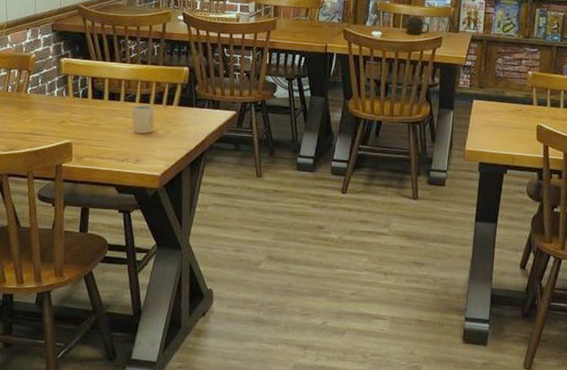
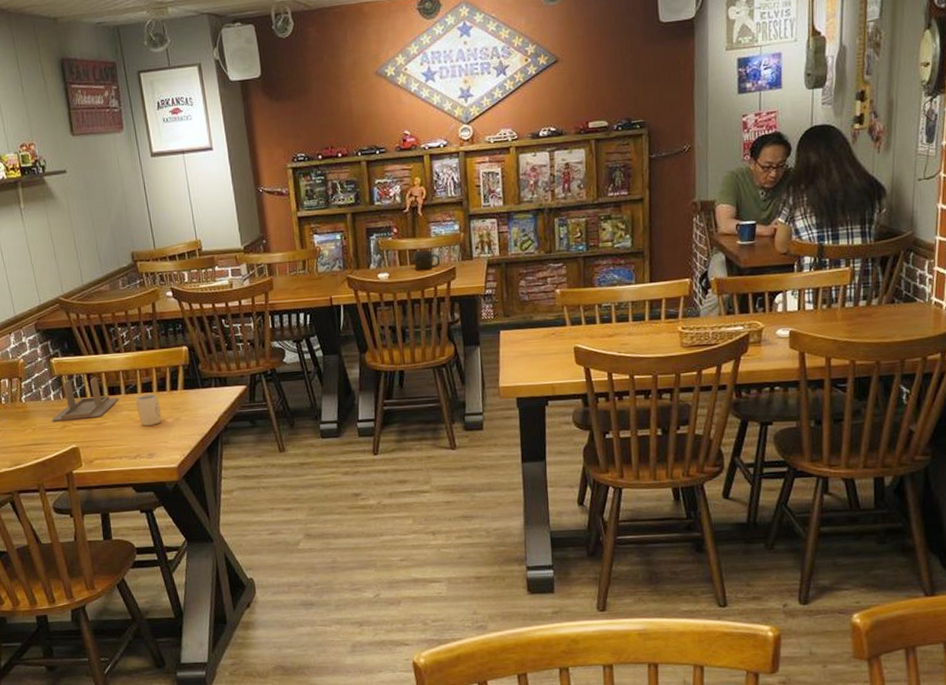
napkin holder: none [51,79,117,119] -> present [51,377,119,421]

